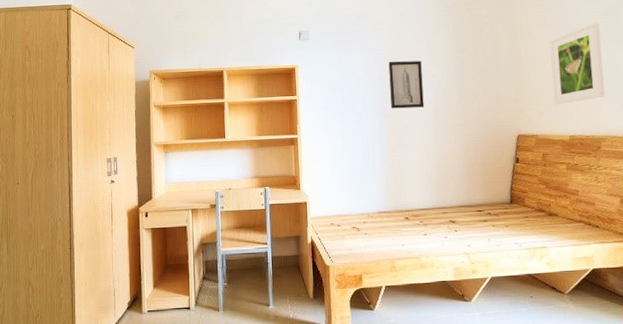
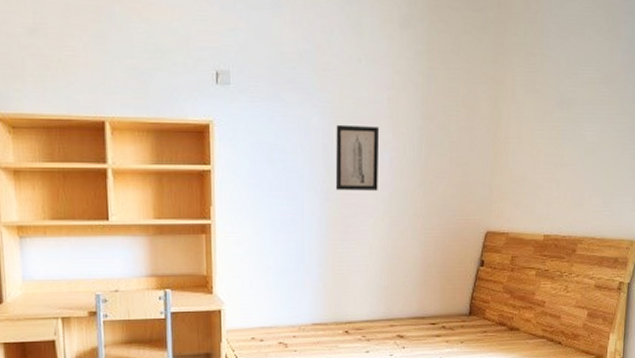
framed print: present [549,22,605,105] -> none [532,92,596,196]

